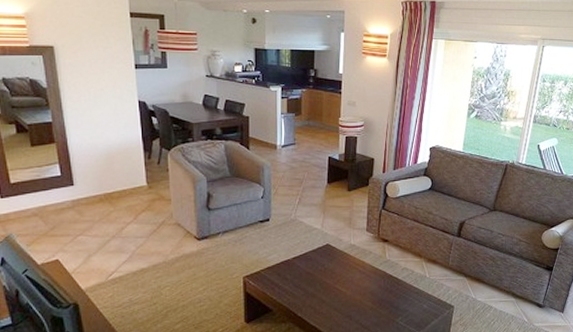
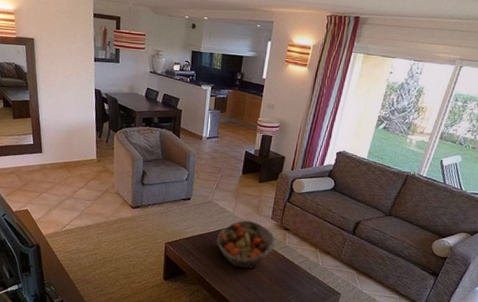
fruit basket: none [305,235,375,295] -> present [216,219,277,269]

